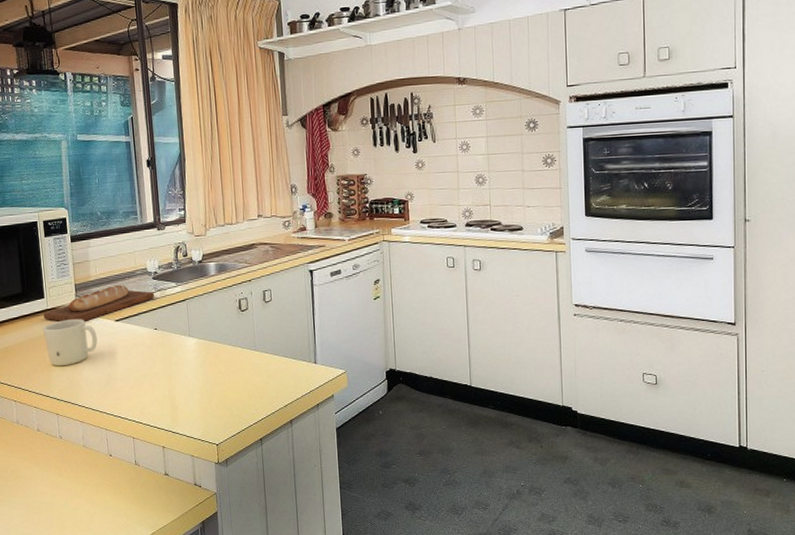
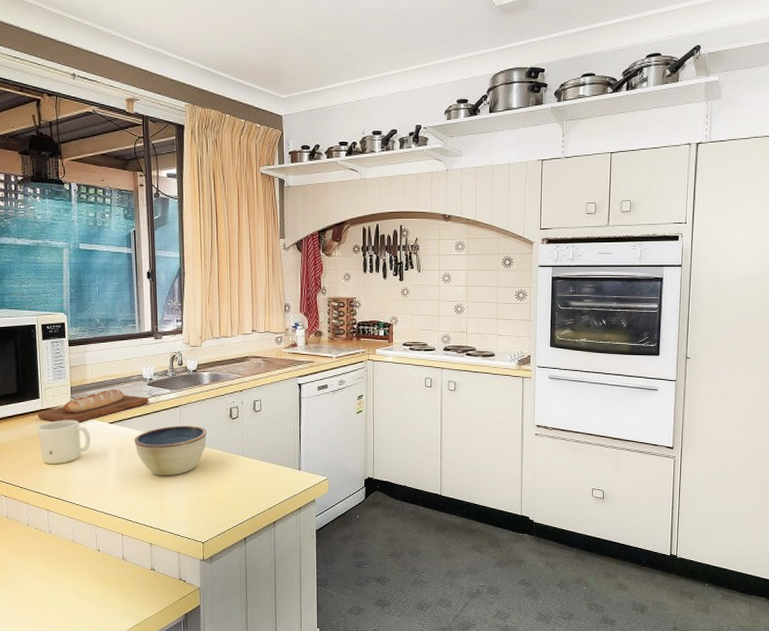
bowl: none [141,319,216,375] -> present [134,425,207,476]

